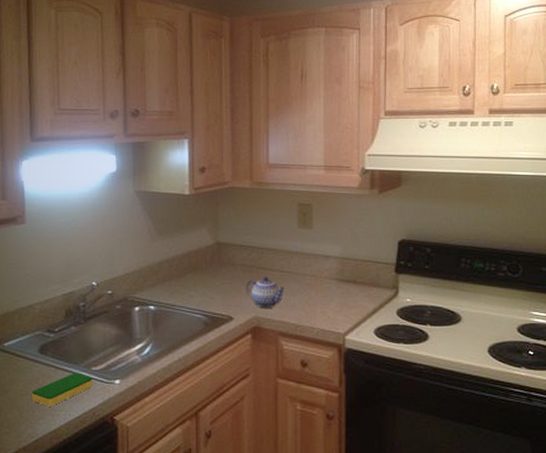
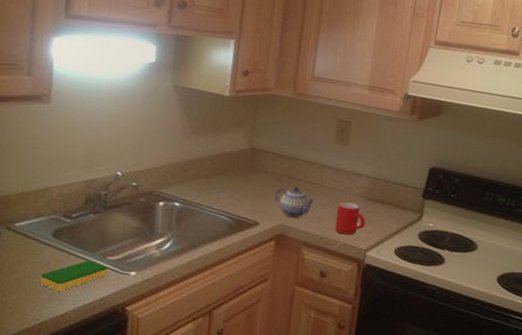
mug: none [309,287,341,320] -> present [334,202,366,235]

